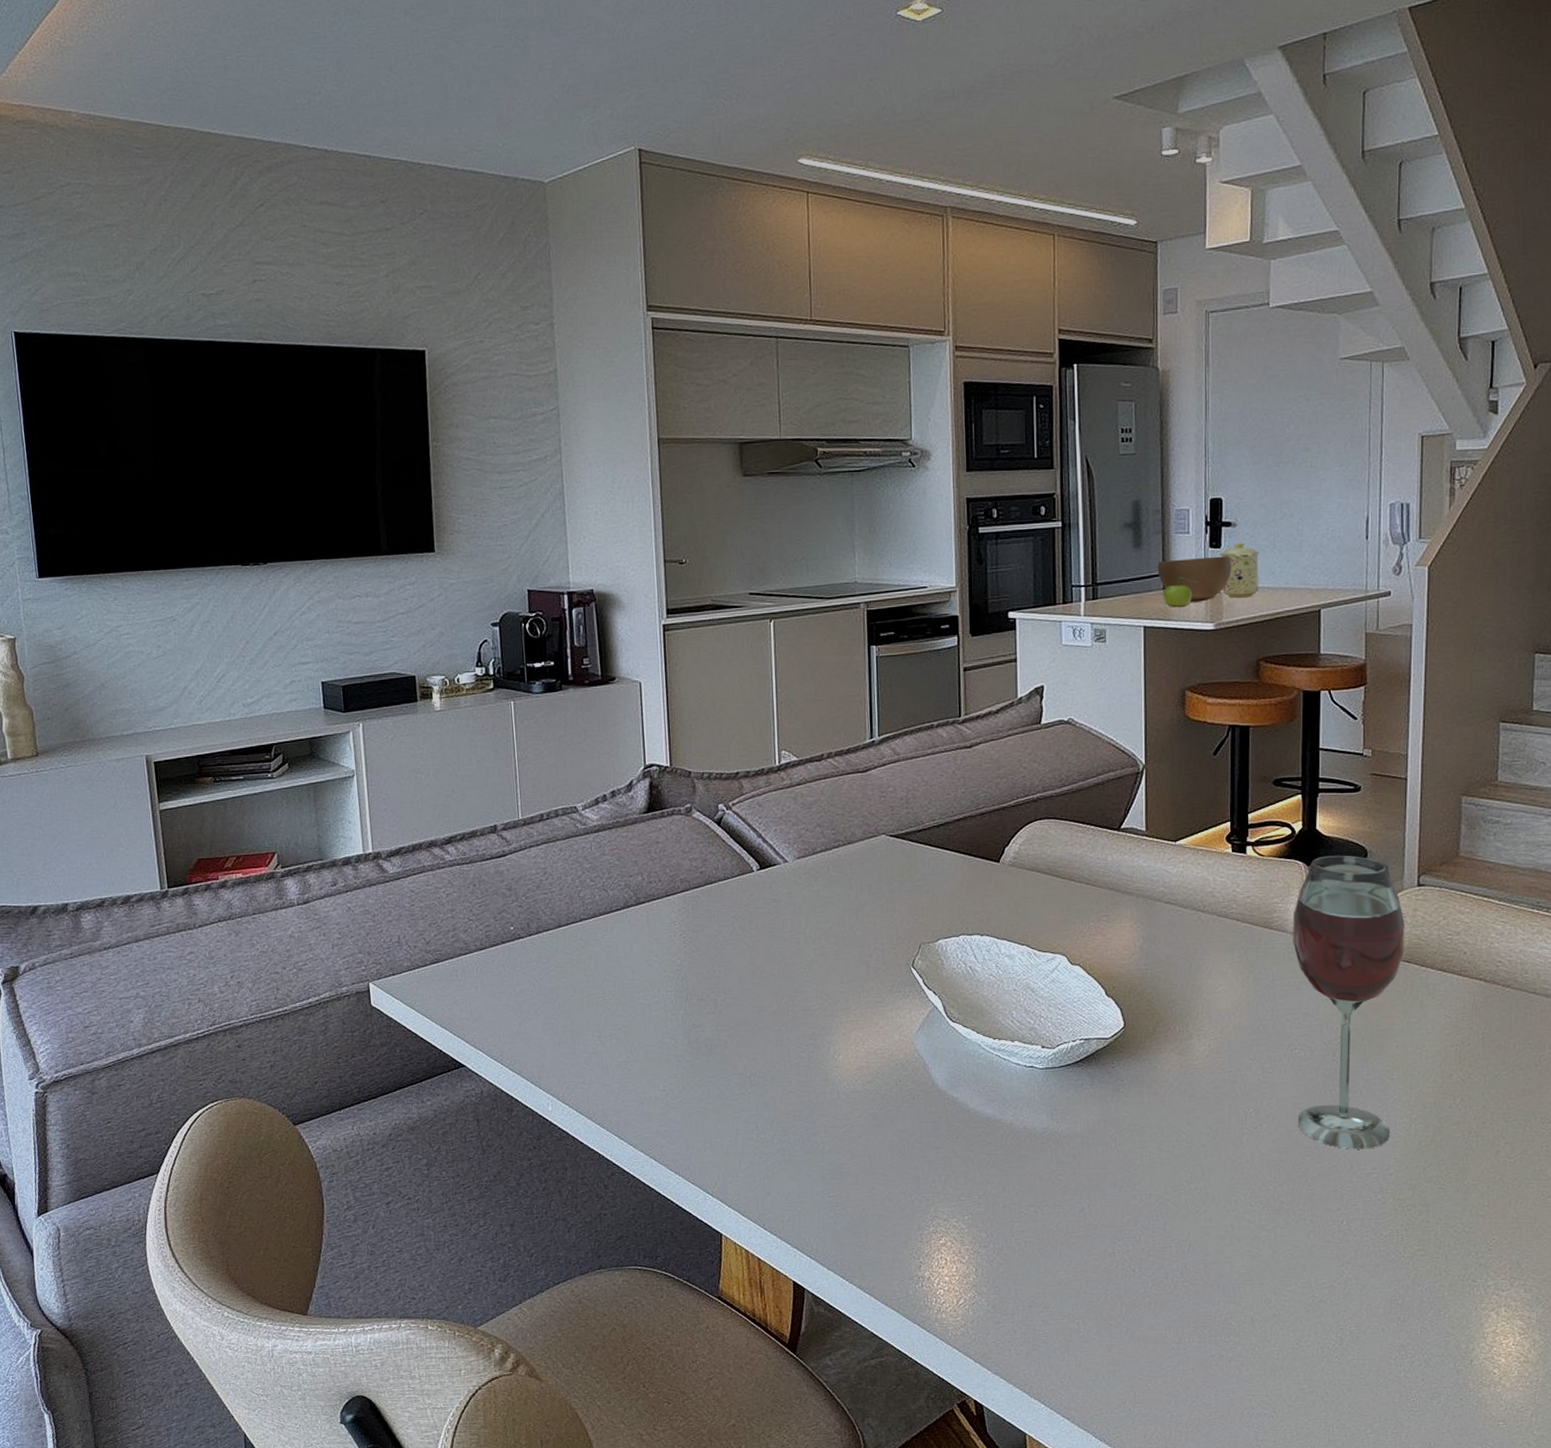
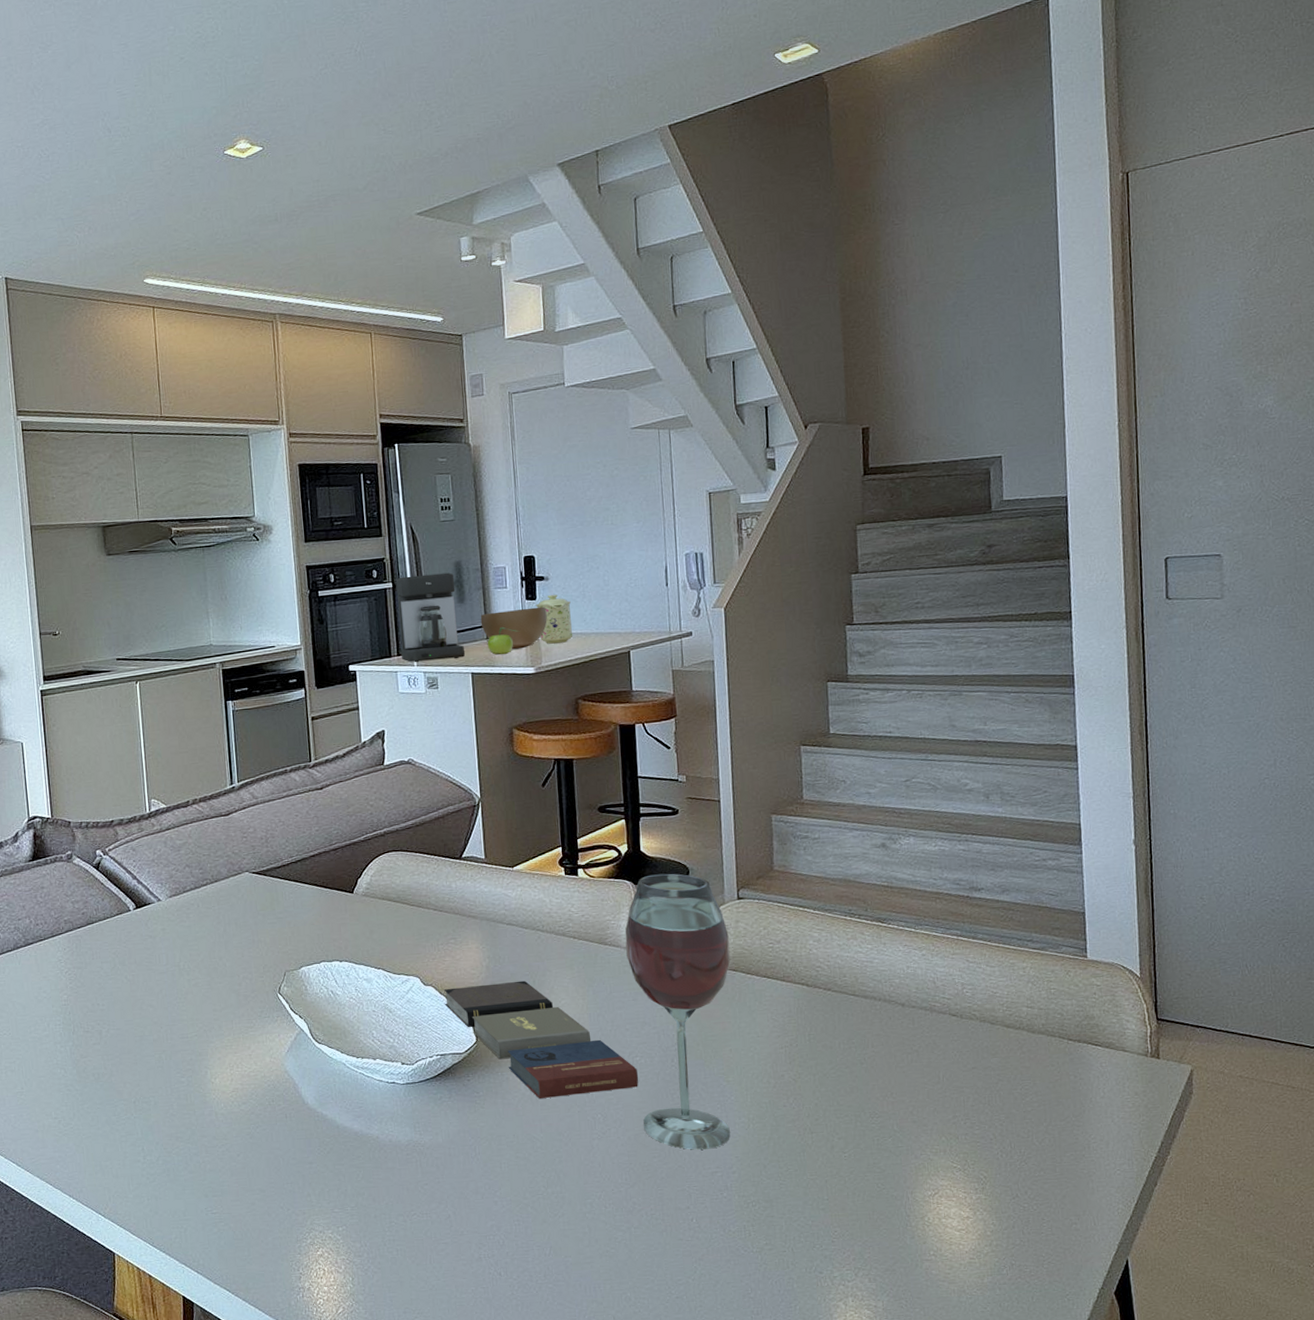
coffee maker: none [1065,513,1138,613] -> present [395,572,465,663]
book set: none [1092,964,1295,1089] -> present [444,980,638,1098]

